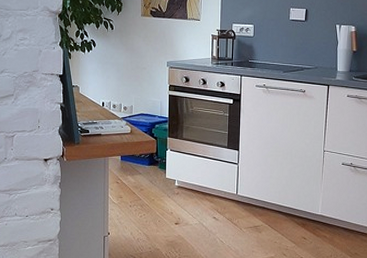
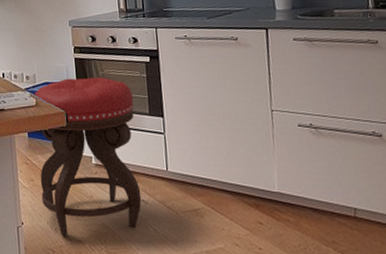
stool: none [128,112,216,246] -> present [33,77,142,237]

